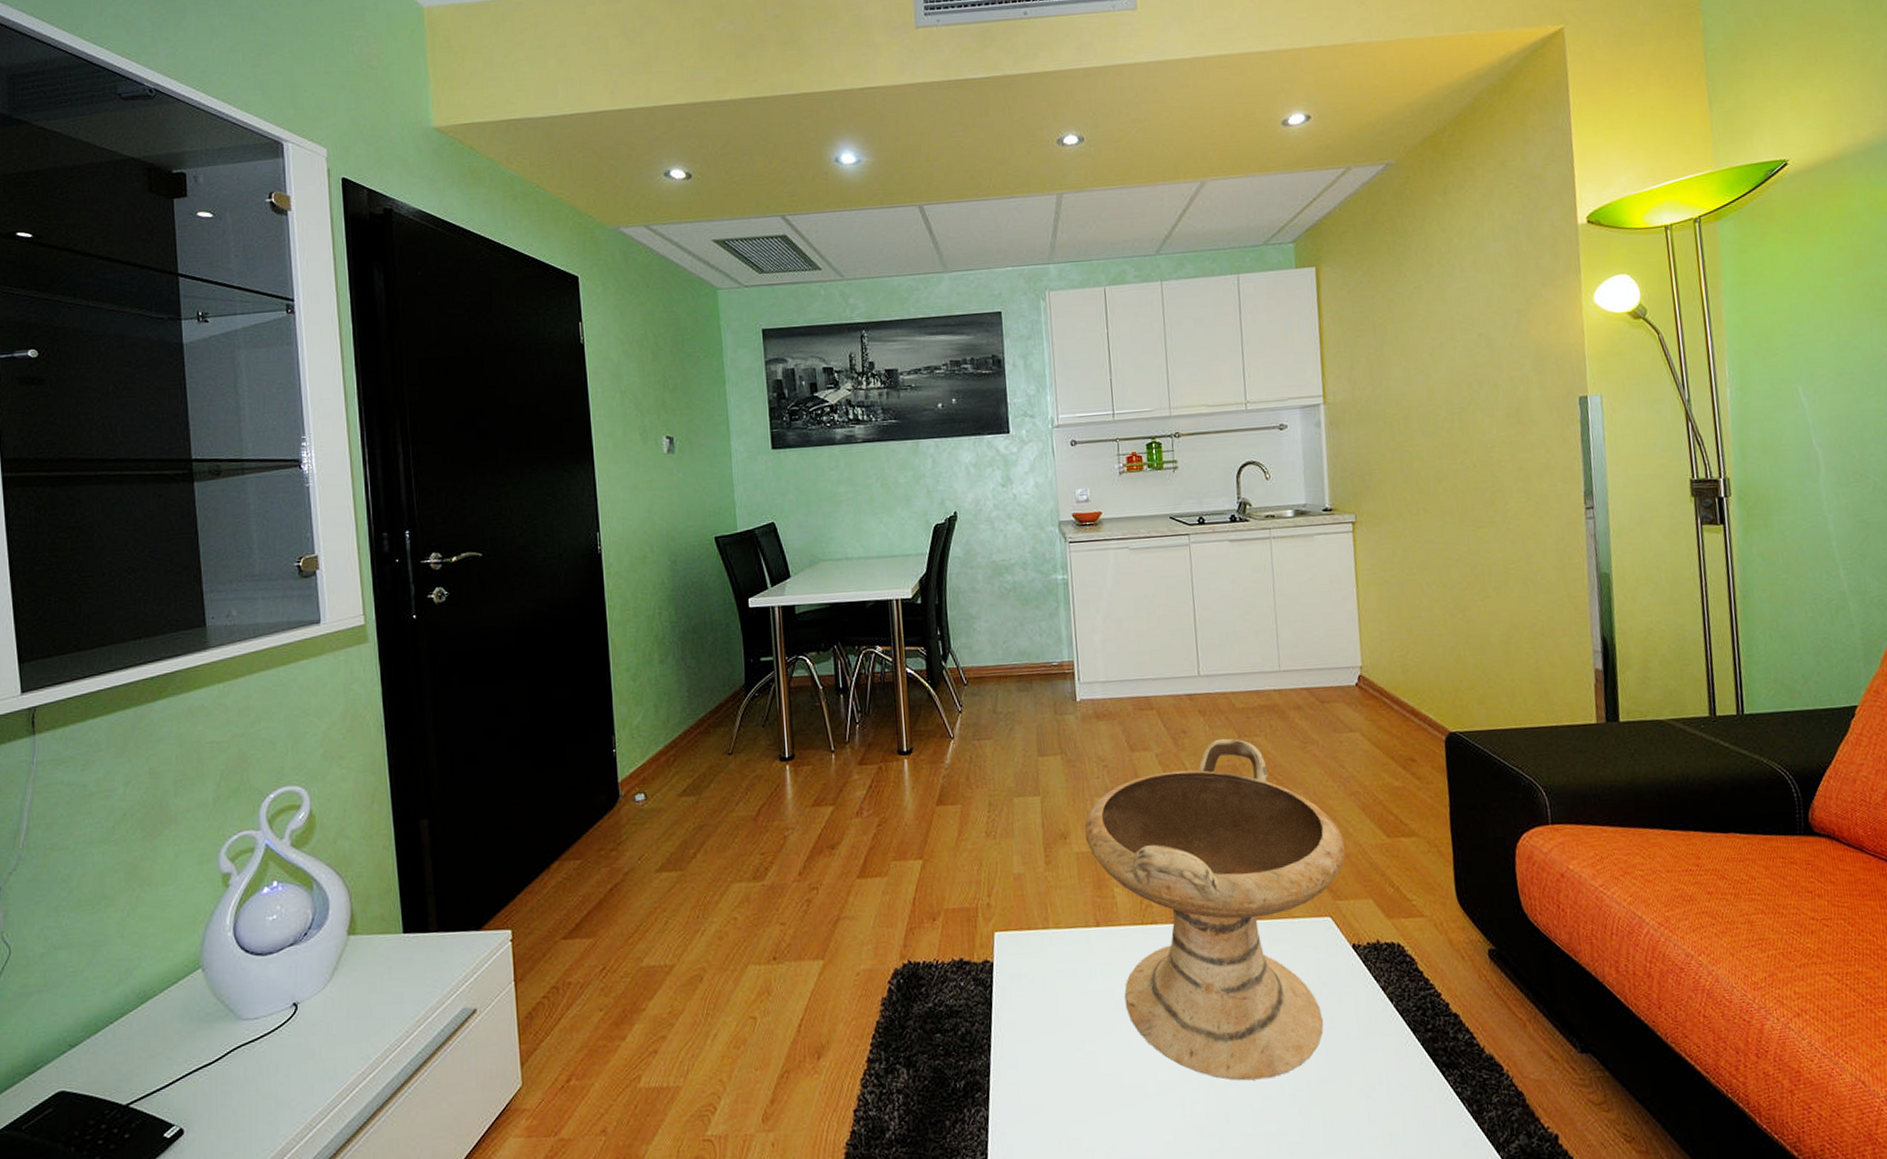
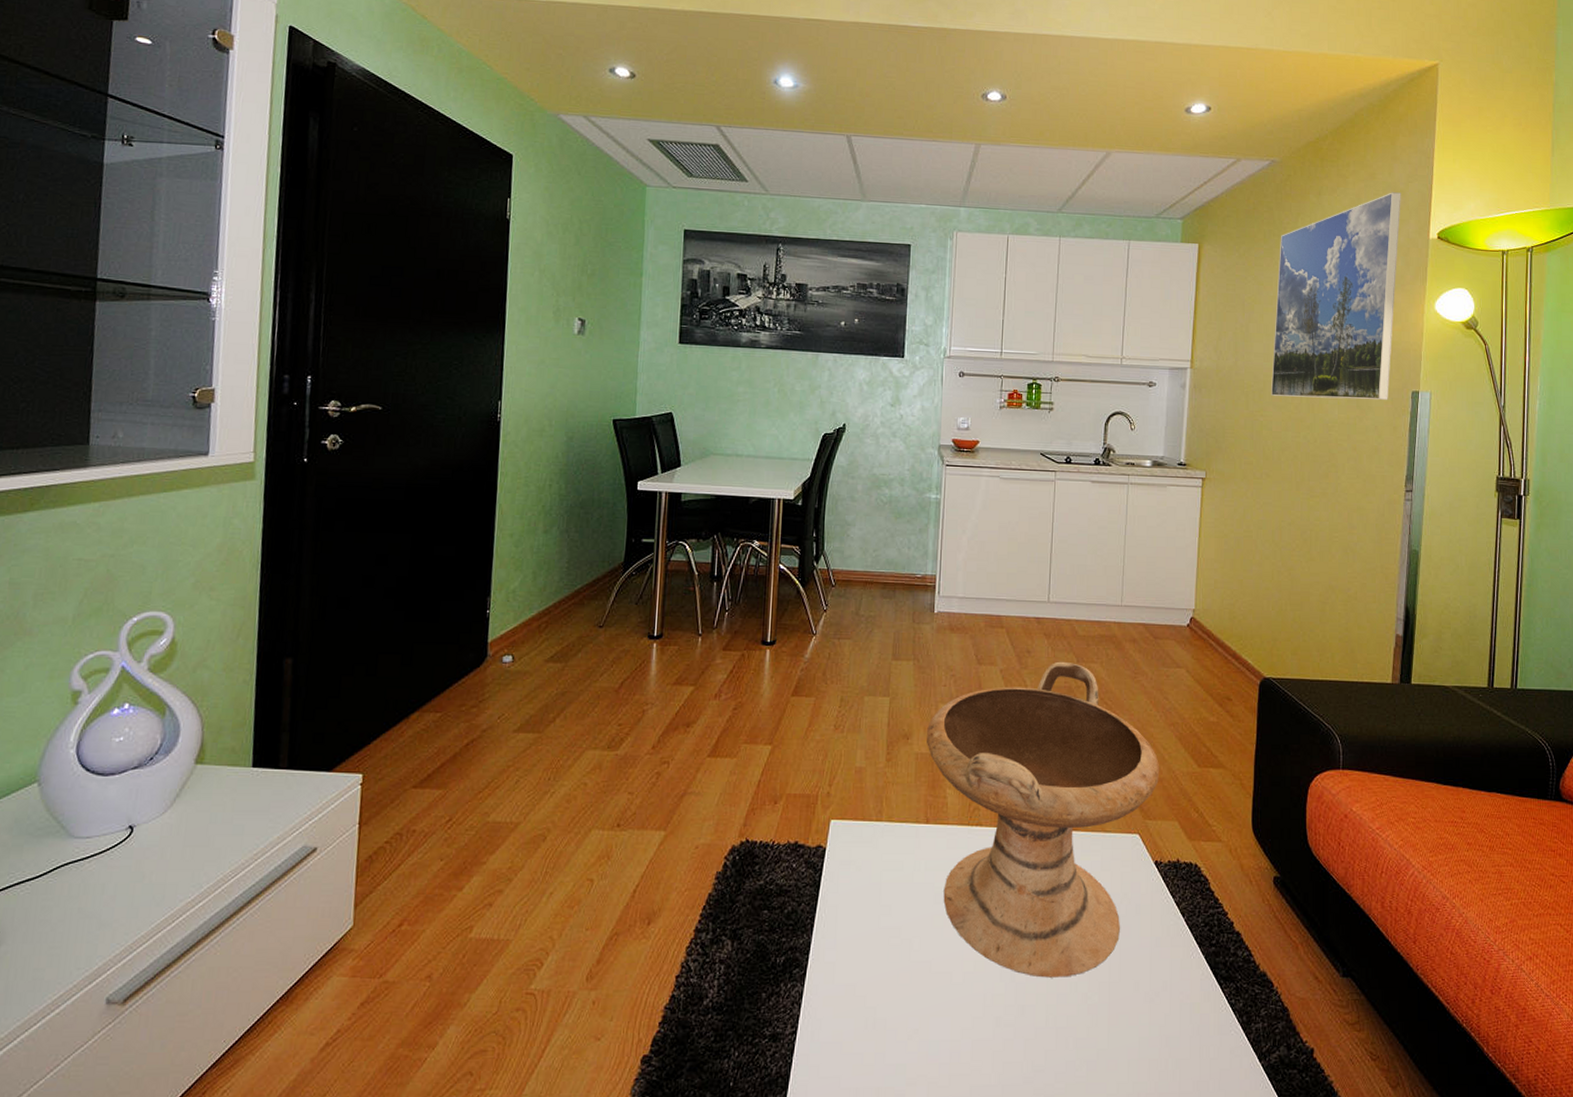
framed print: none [1406,178,1553,422] -> present [1271,192,1401,400]

